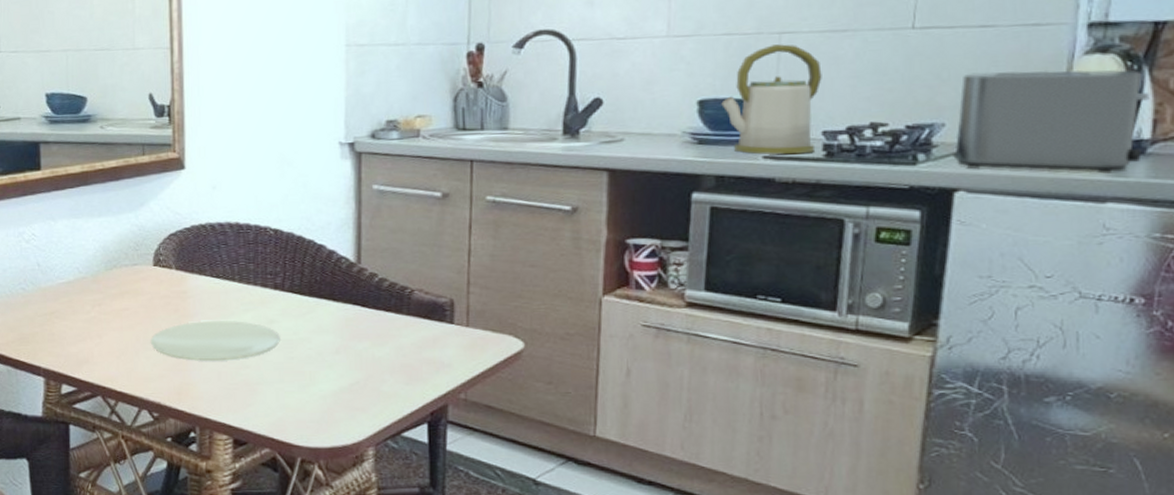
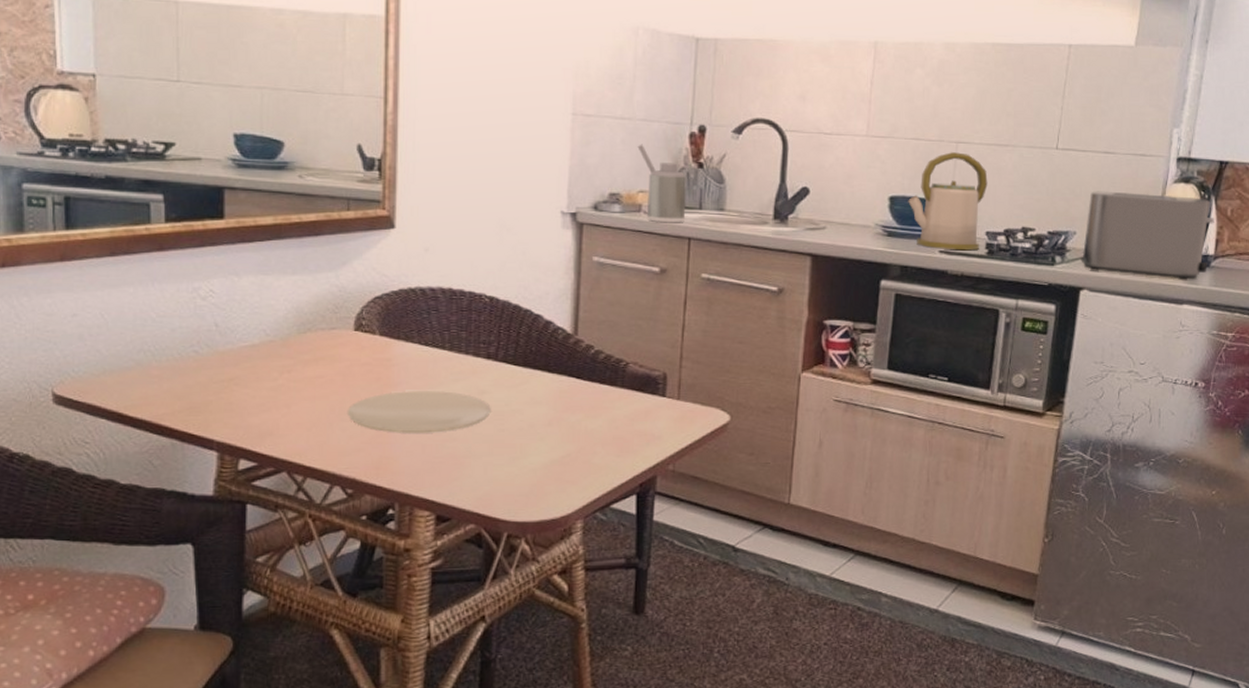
soap dispenser: none [413,68,467,147] -> present [637,144,687,223]

